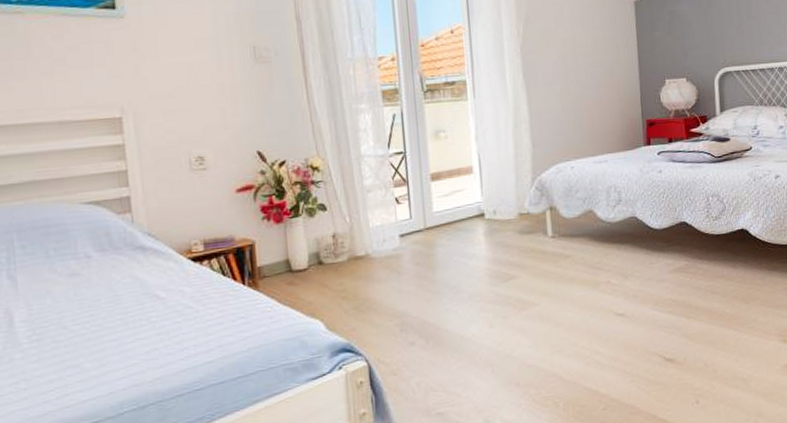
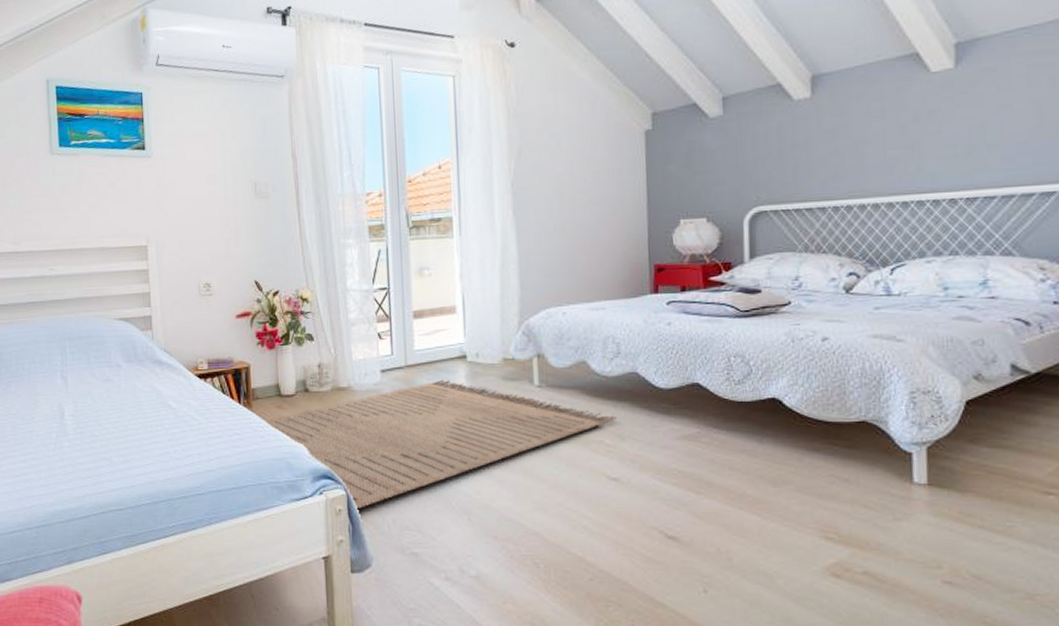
rug: none [274,238,620,379] -> present [265,379,616,510]

